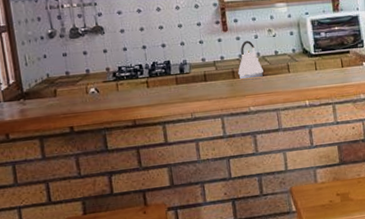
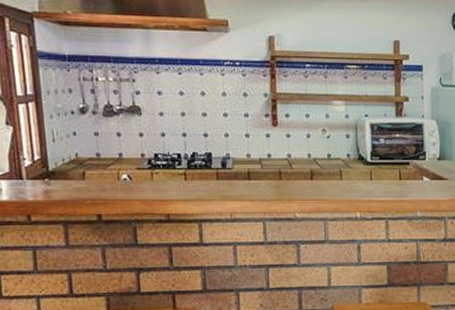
kettle: present [238,40,264,81] -> none [285,139,313,183]

